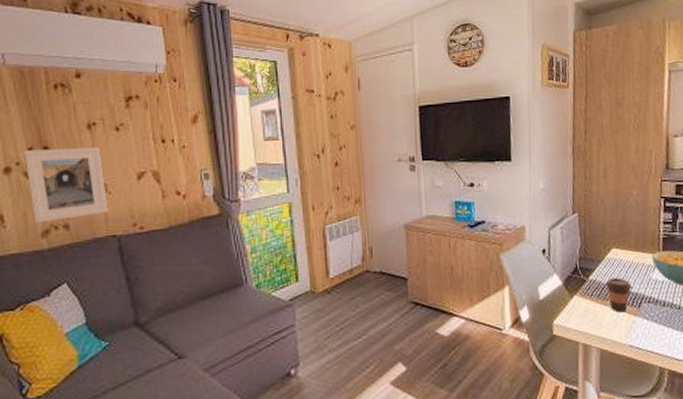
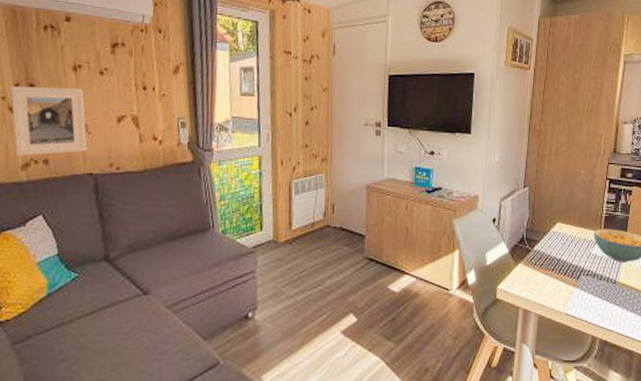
coffee cup: present [605,277,632,313] -> none [549,250,573,283]

